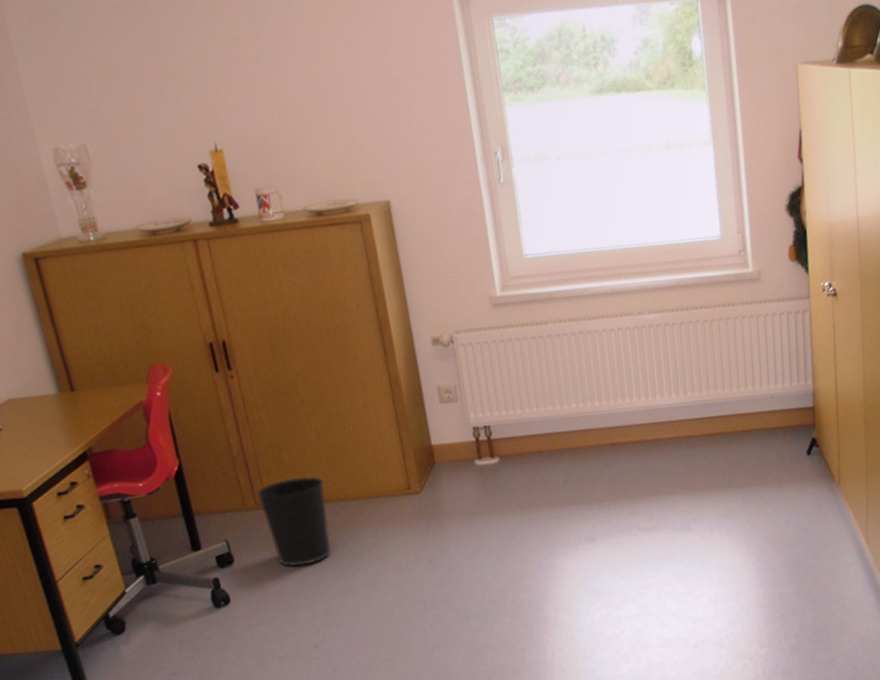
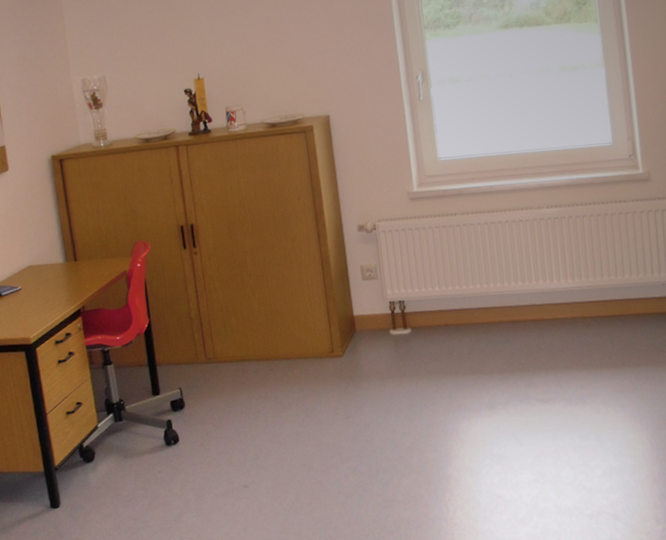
wastebasket: present [256,476,331,567] -> none [207,338,264,414]

